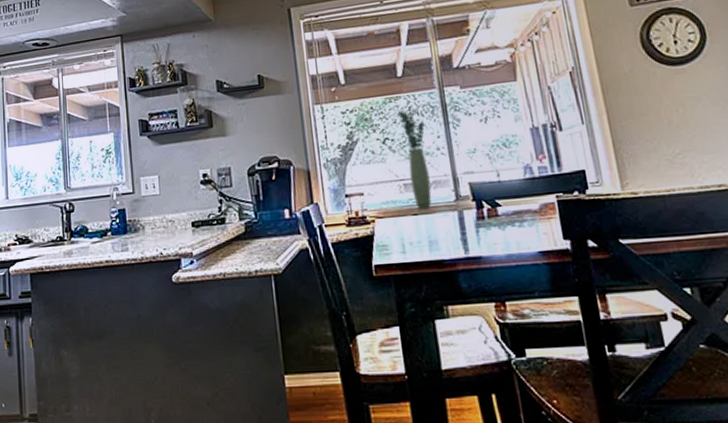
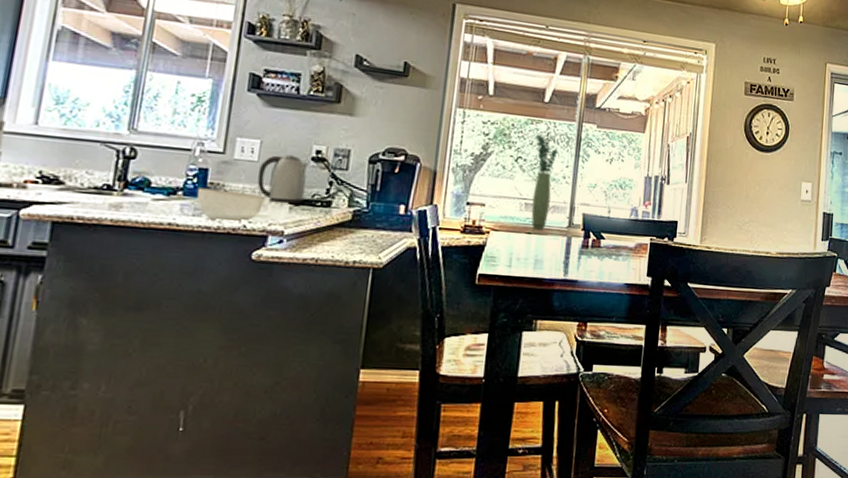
bowl: none [120,223,173,254] -> present [196,188,266,222]
kettle: none [162,182,203,229] -> present [257,154,308,205]

